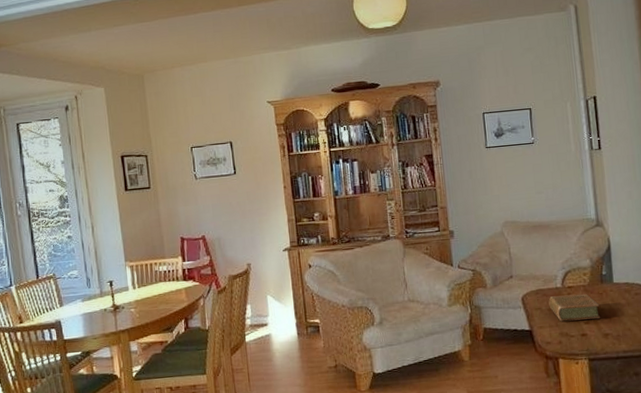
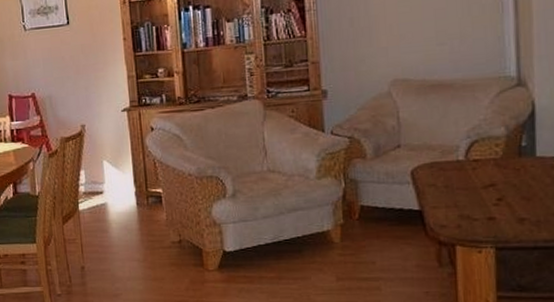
book: present [548,293,601,322] -> none [446,168,516,202]

